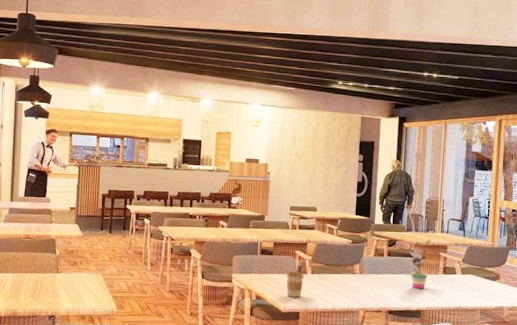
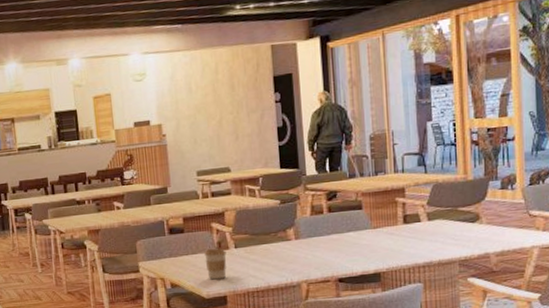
potted plant: present [408,239,431,289] -> none [354,183,383,247]

